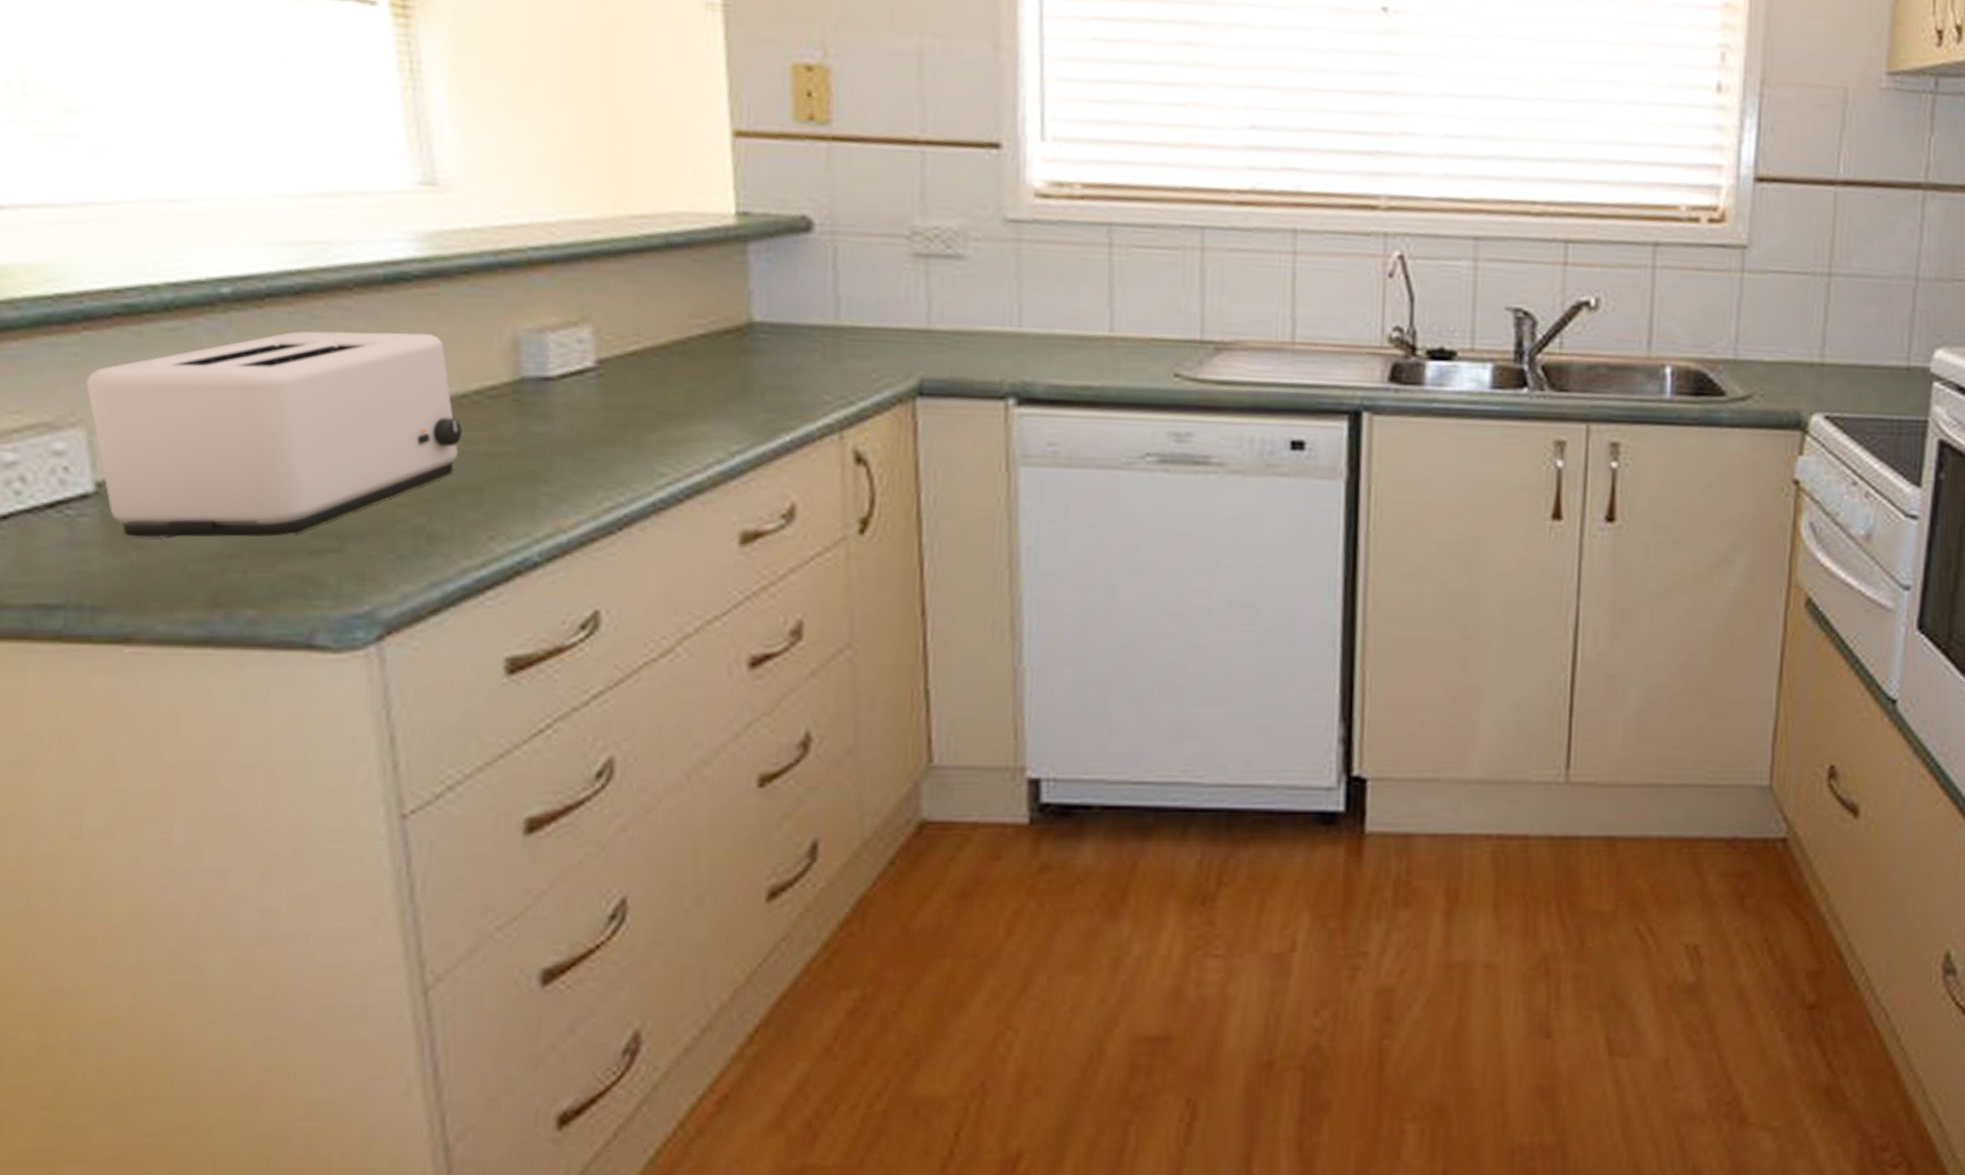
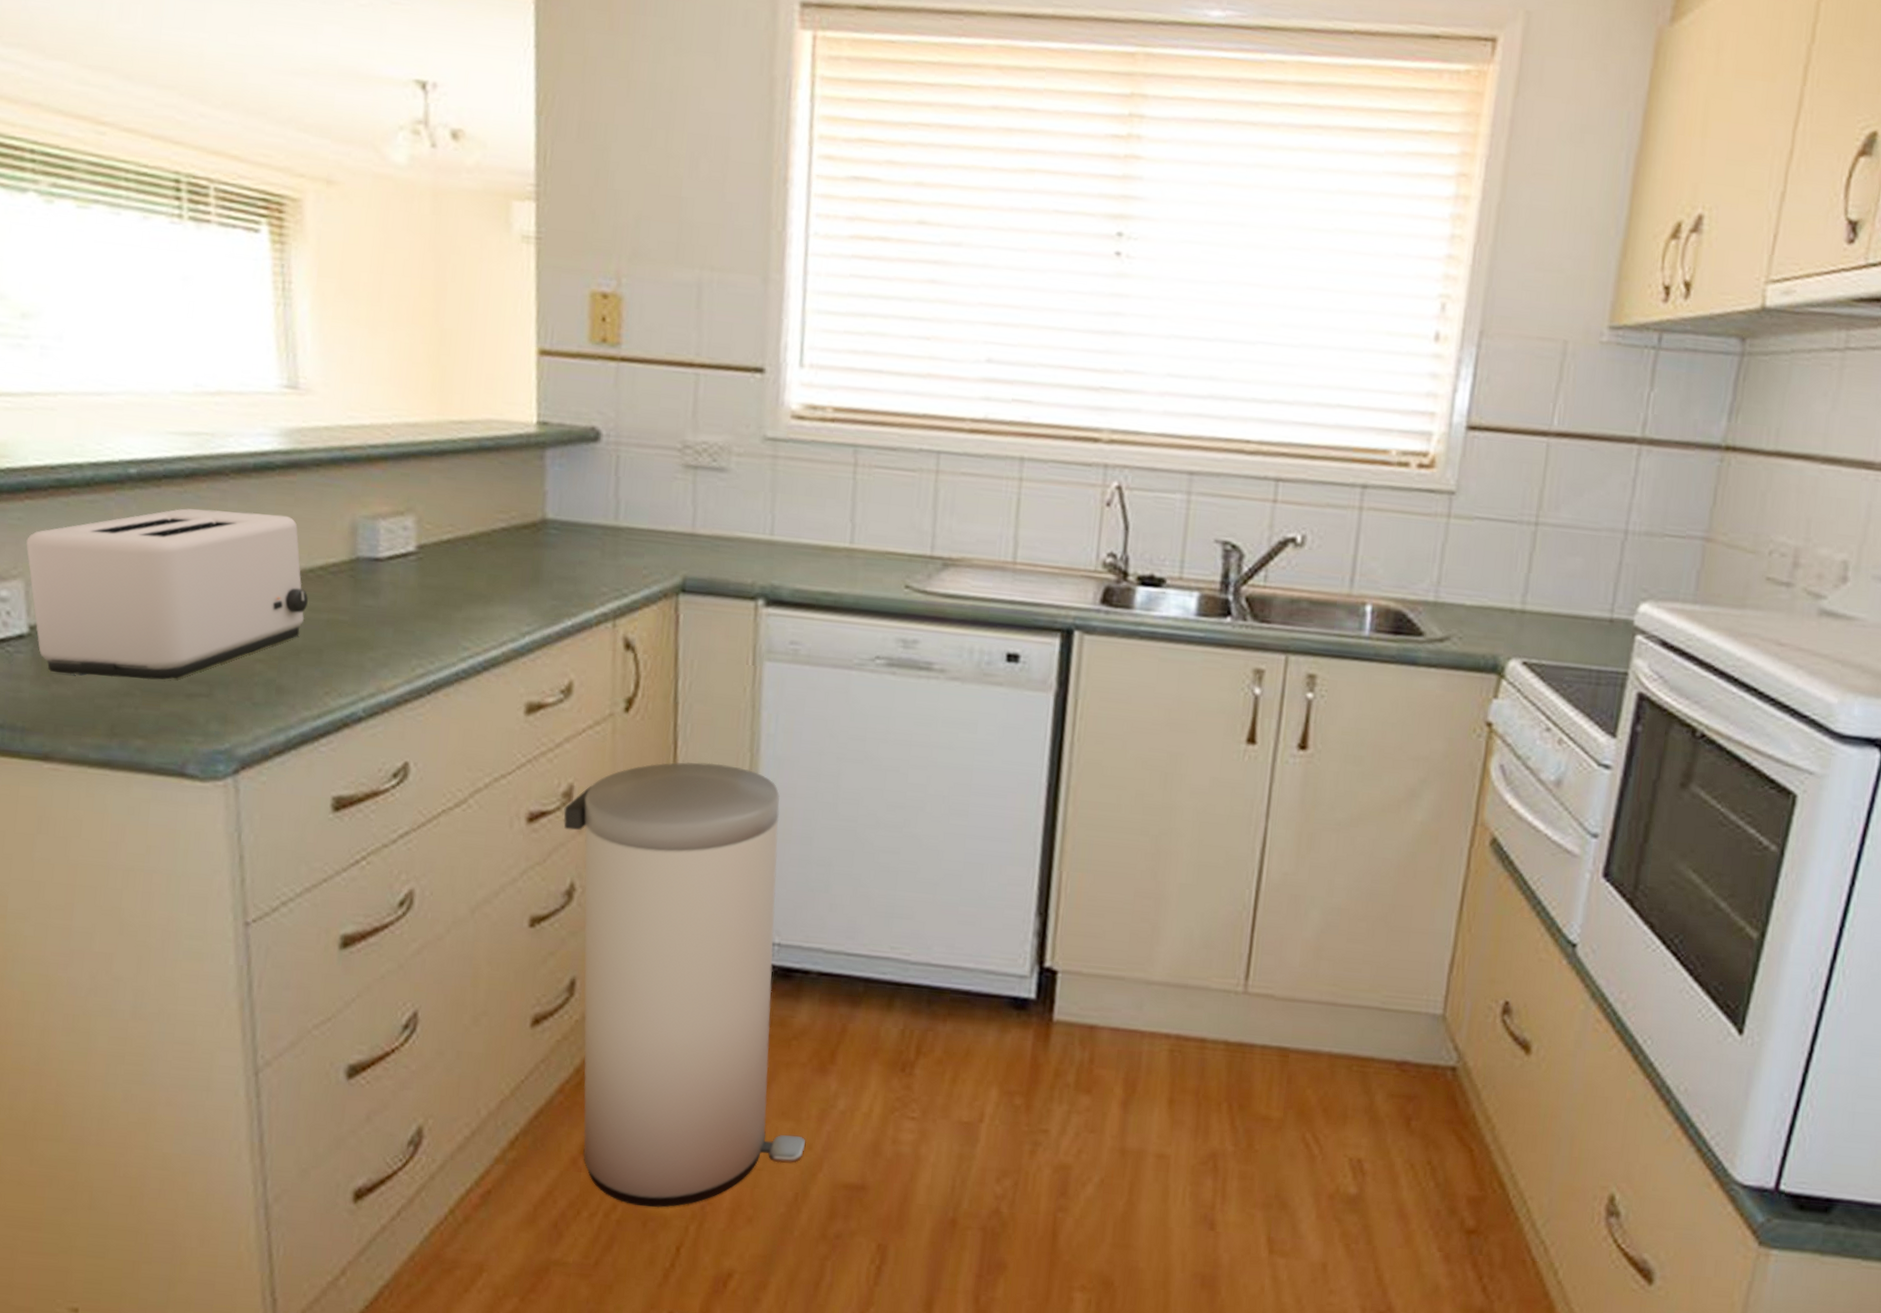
pedal bin: none [792,583,1099,1090] -> present [563,762,806,1207]

